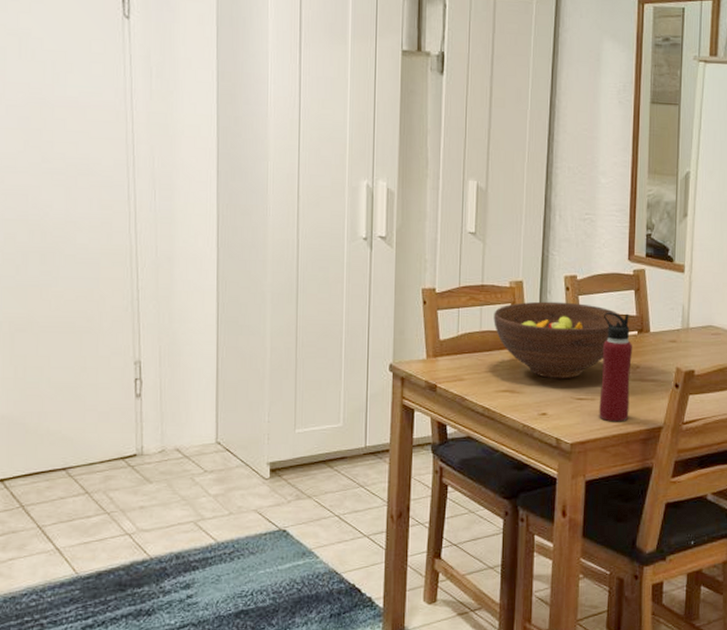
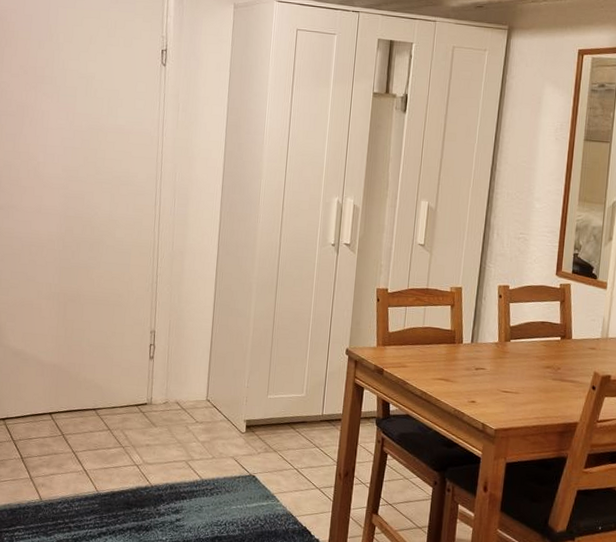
fruit bowl: present [493,301,623,378] -> none [435,305,548,373]
water bottle: present [599,312,633,422] -> none [521,318,556,415]

